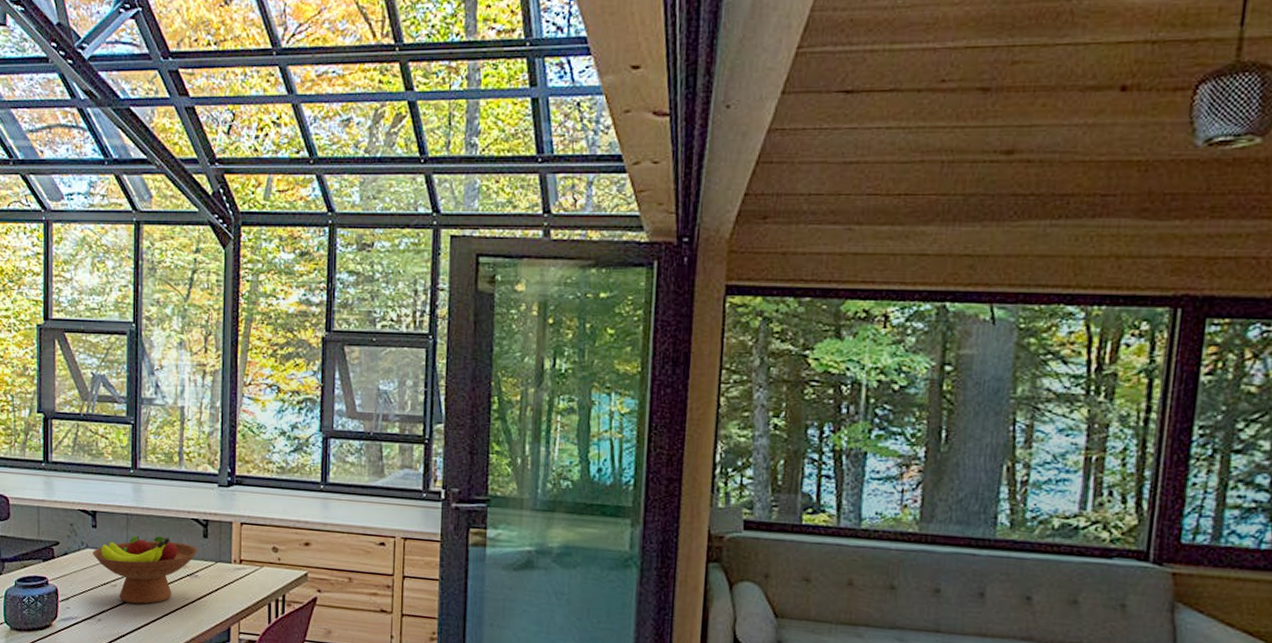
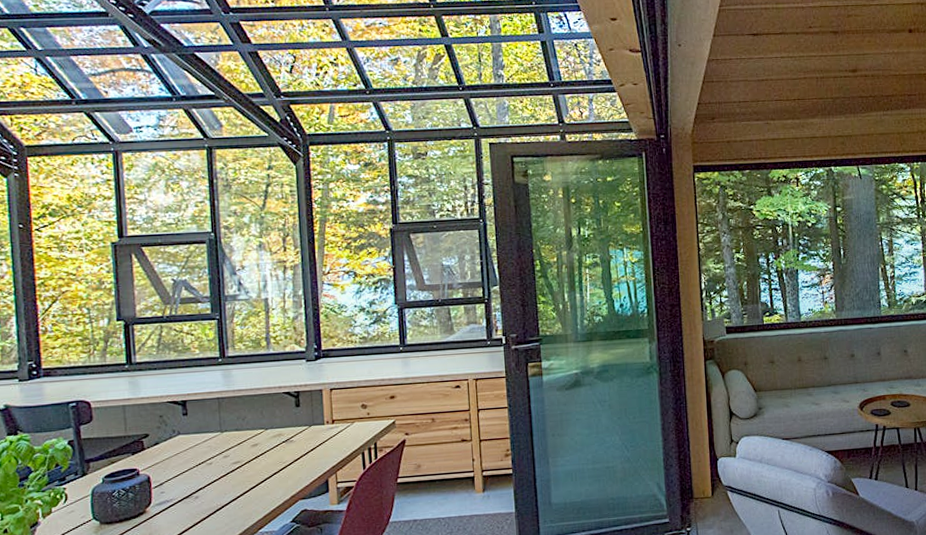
fruit bowl: present [92,535,199,604] -> none [184,412,292,477]

